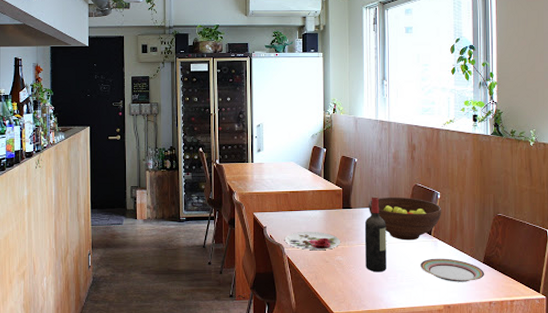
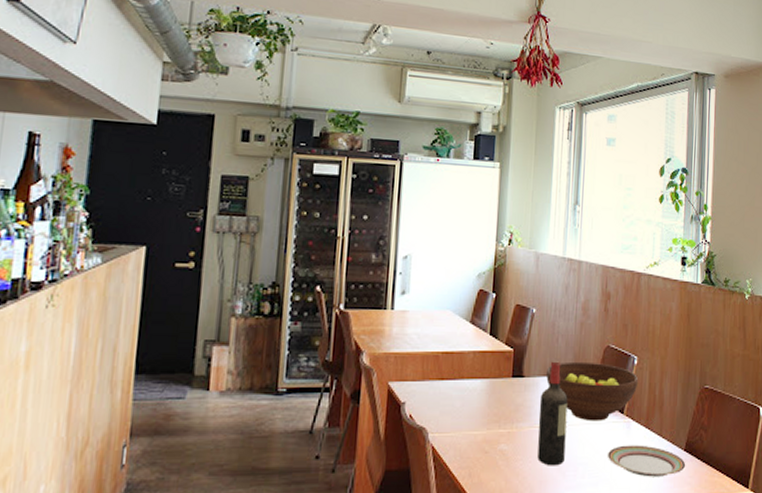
plate: present [284,231,340,250] -> none [429,408,506,435]

